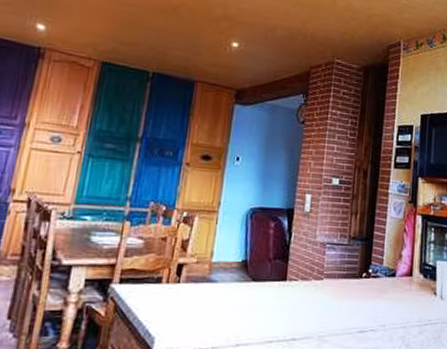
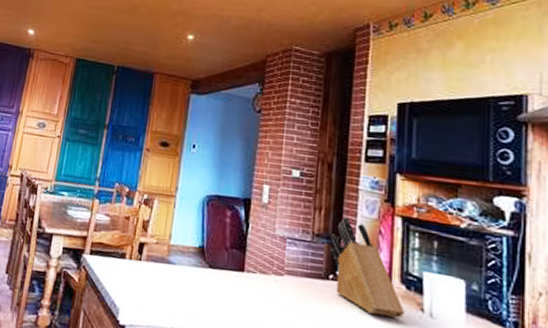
knife block: none [364,219,422,304] -> present [330,217,404,318]

